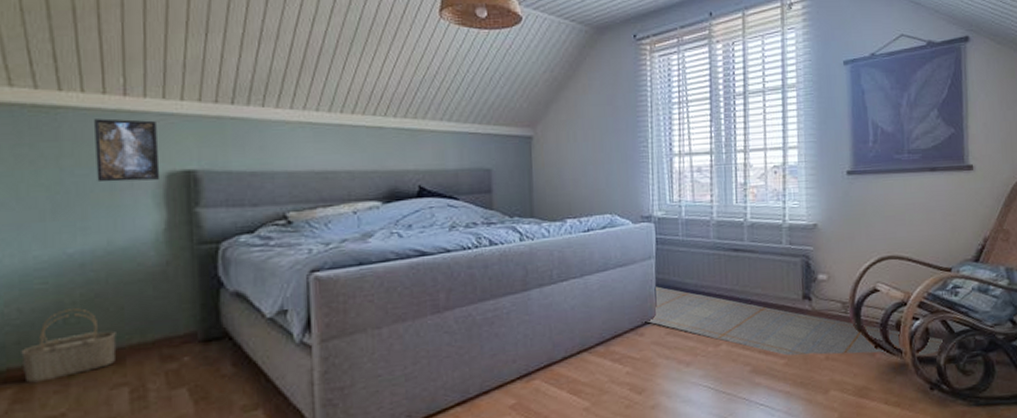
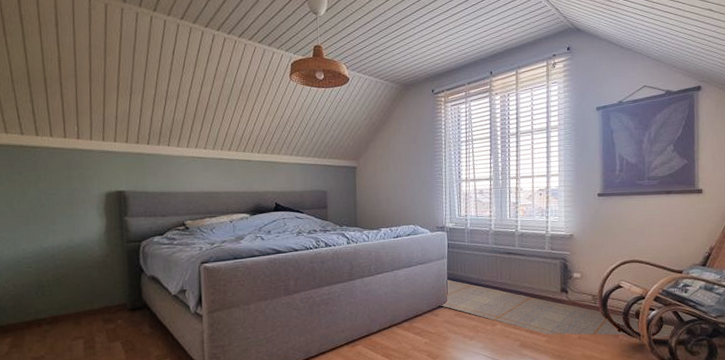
wicker basket: present [21,308,117,383] -> none [16,285,75,334]
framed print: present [94,118,161,182] -> none [59,155,102,199]

